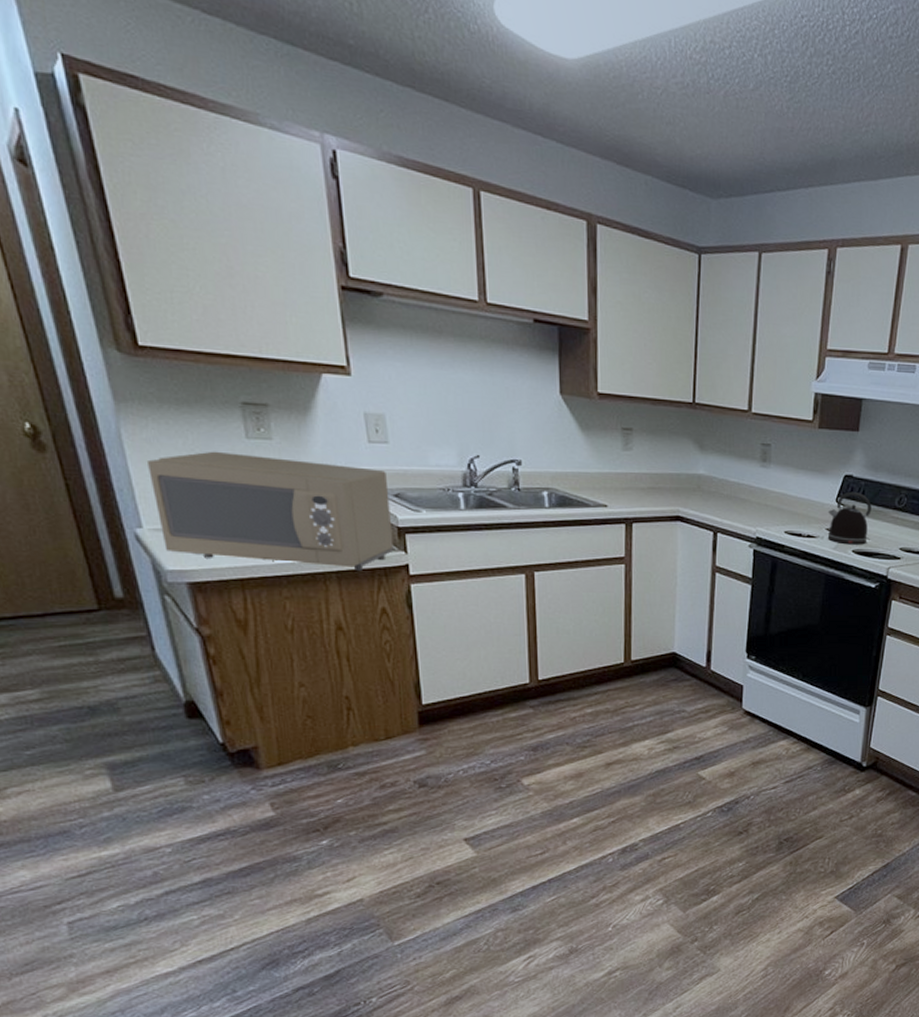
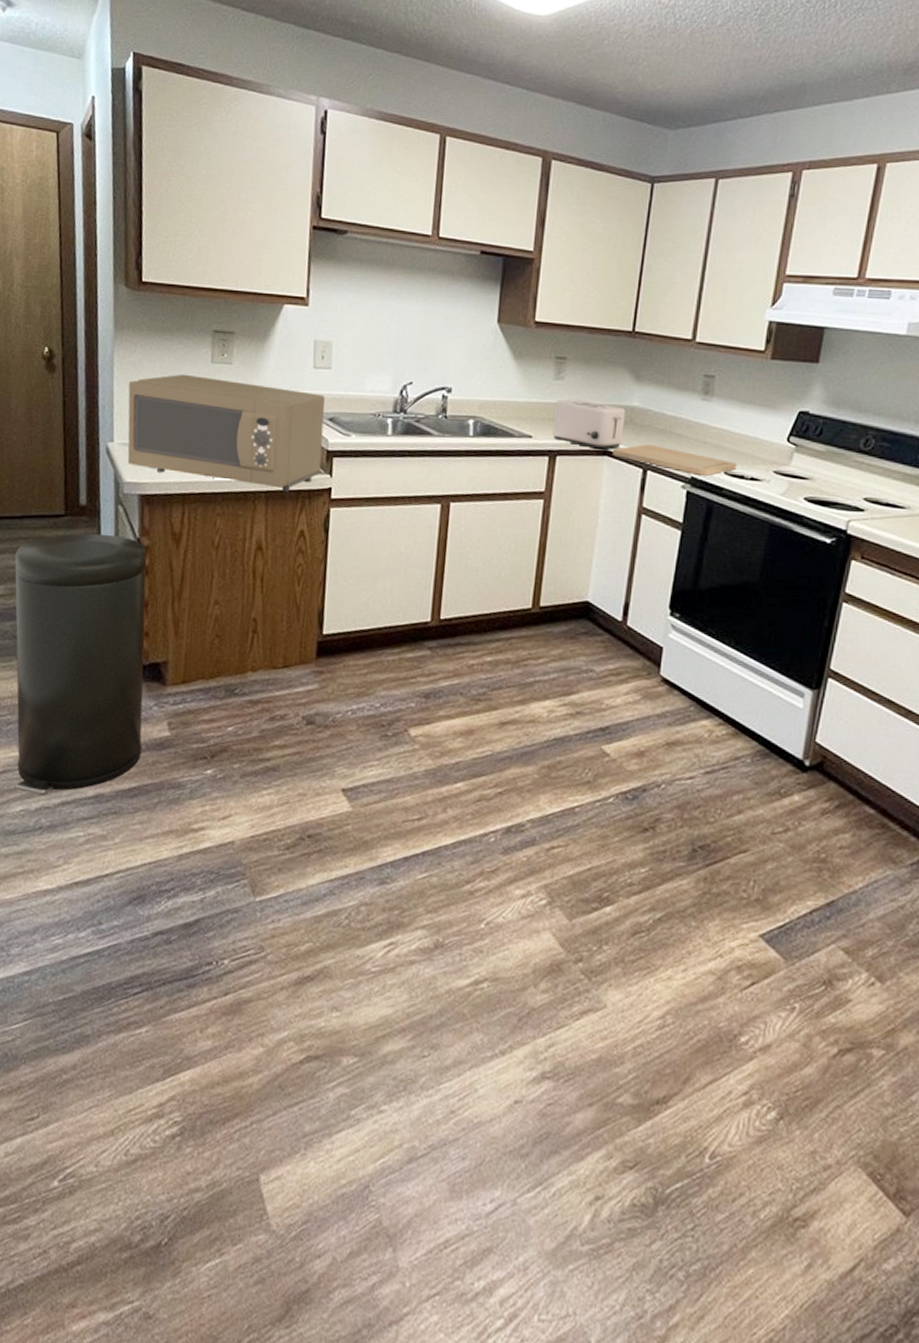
pedal bin: none [45,626,246,889] -> present [14,533,147,794]
toaster: none [626,469,694,515] -> present [552,399,626,450]
cutting board: none [685,509,795,535] -> present [613,444,737,476]
kettle: present [827,491,872,545] -> none [775,430,831,492]

